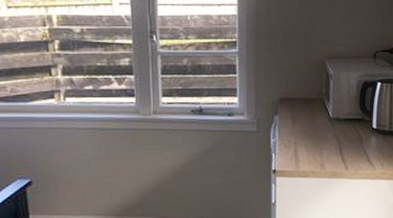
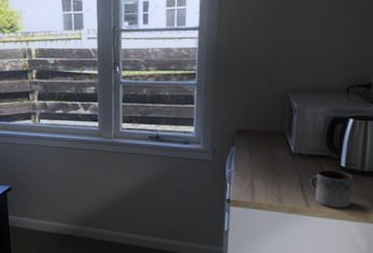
mug: none [348,132,384,168] -> present [310,170,353,208]

